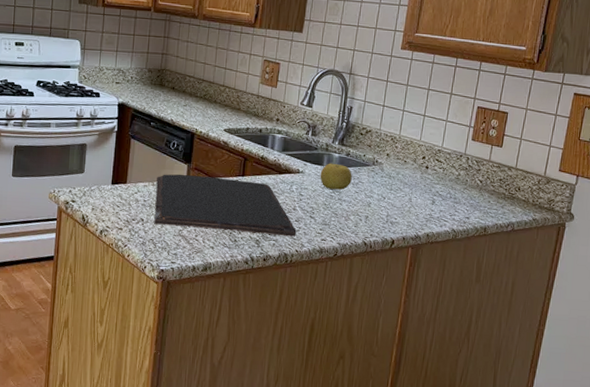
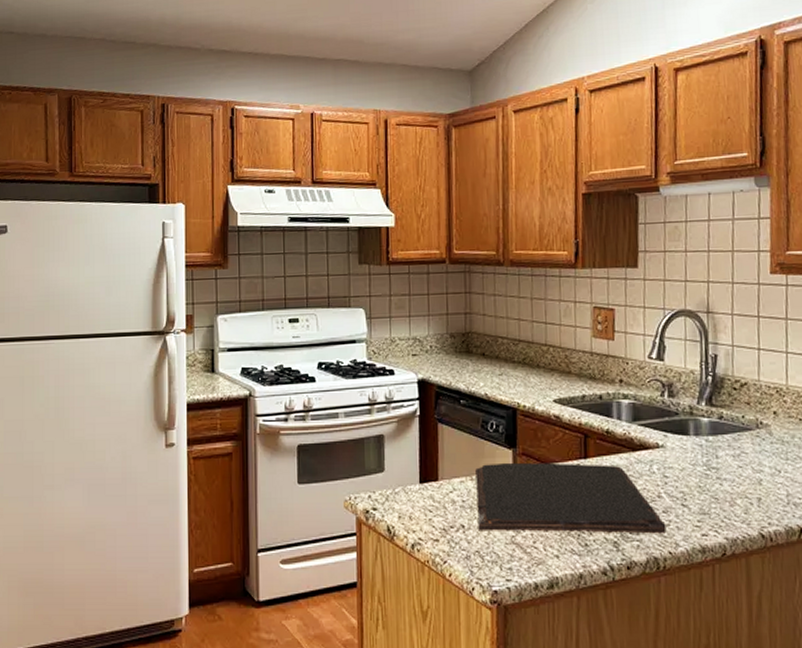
fruit: present [320,163,352,190] -> none [687,430,731,466]

